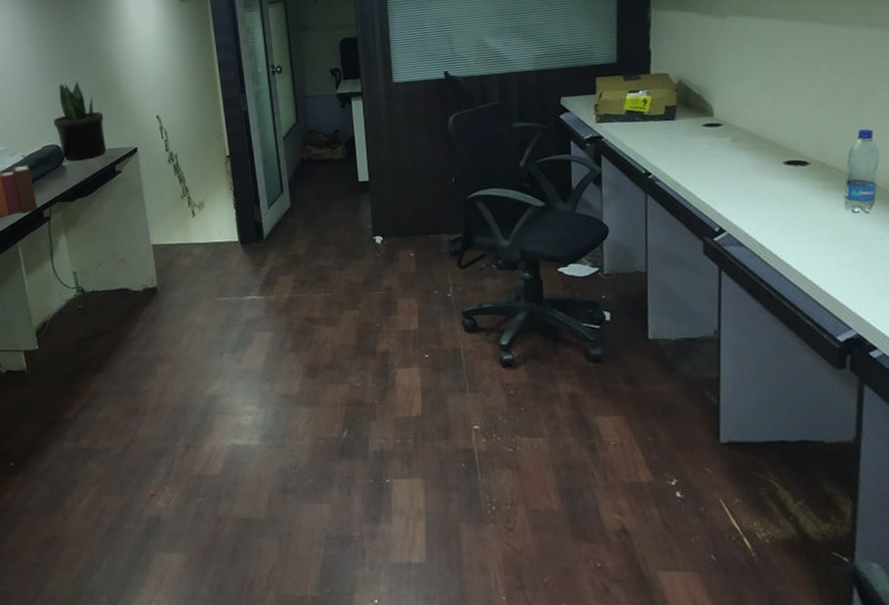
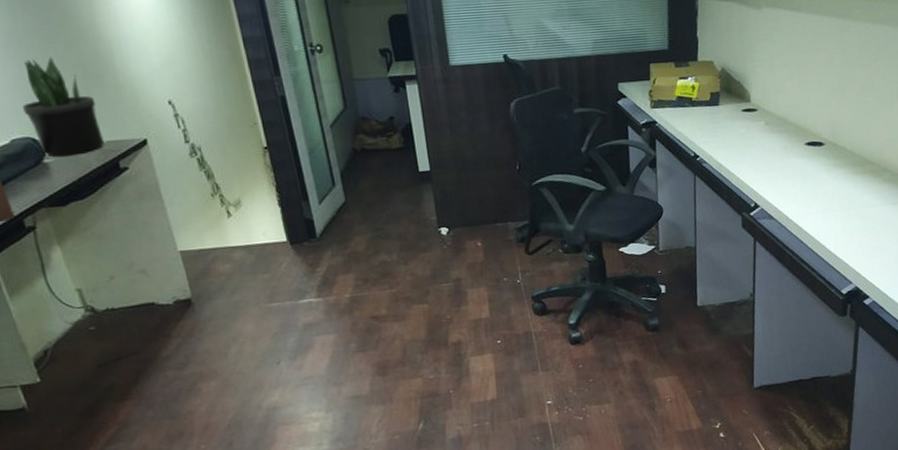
bottle: present [843,129,880,213] -> none [849,113,876,186]

